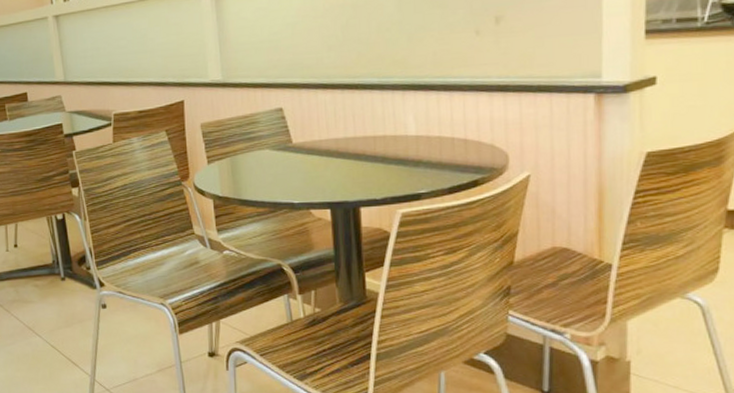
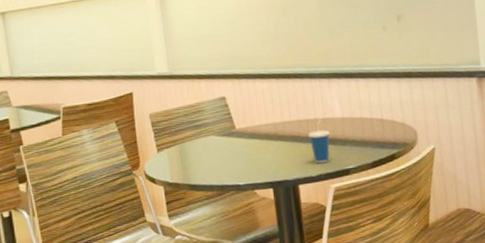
cup: none [374,133,401,186] -> present [308,116,330,164]

